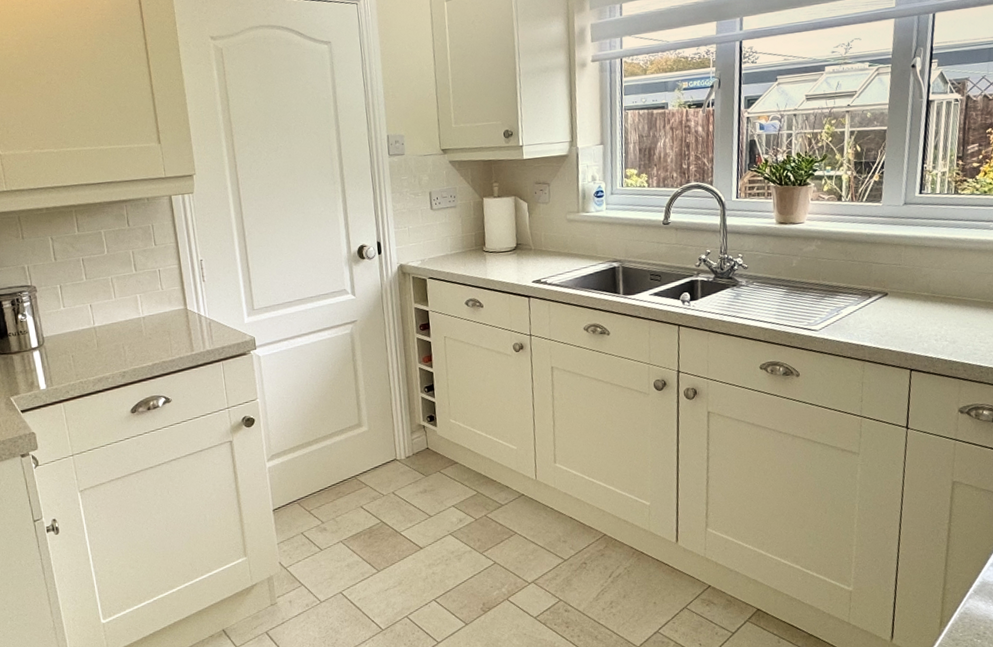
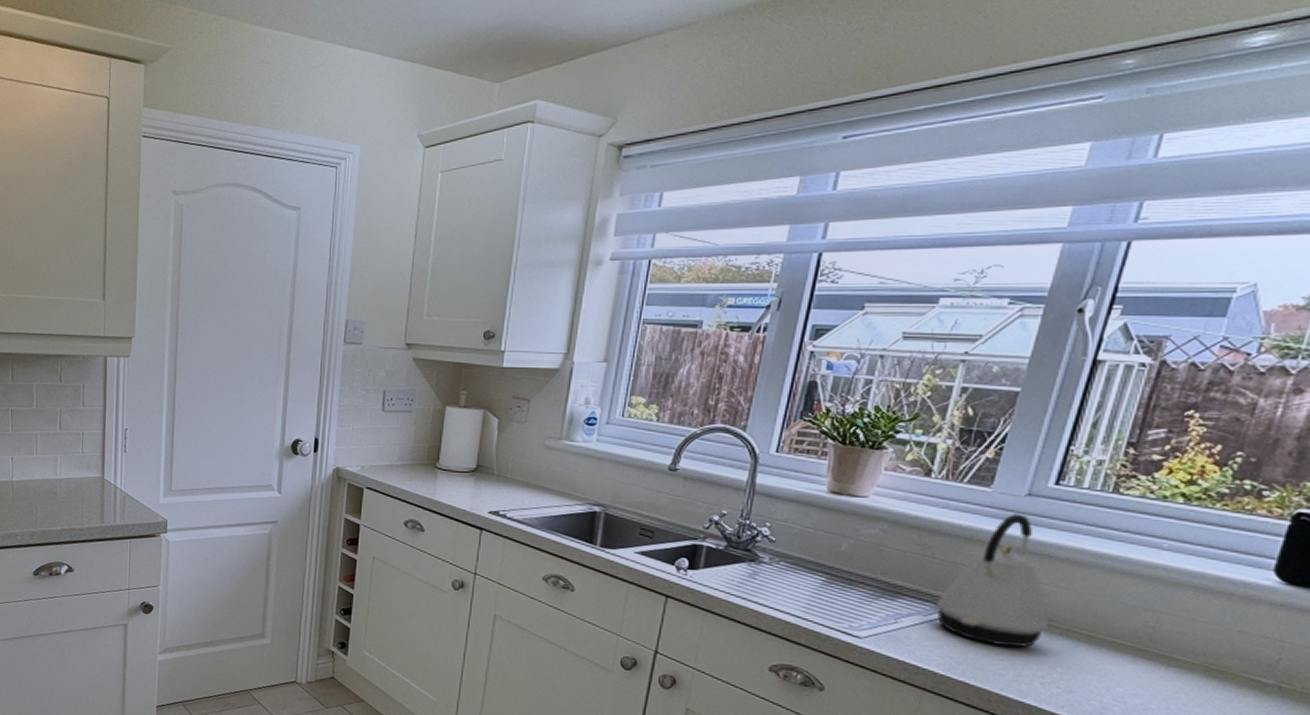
kettle: none [861,219,933,318] -> present [937,513,1048,647]

